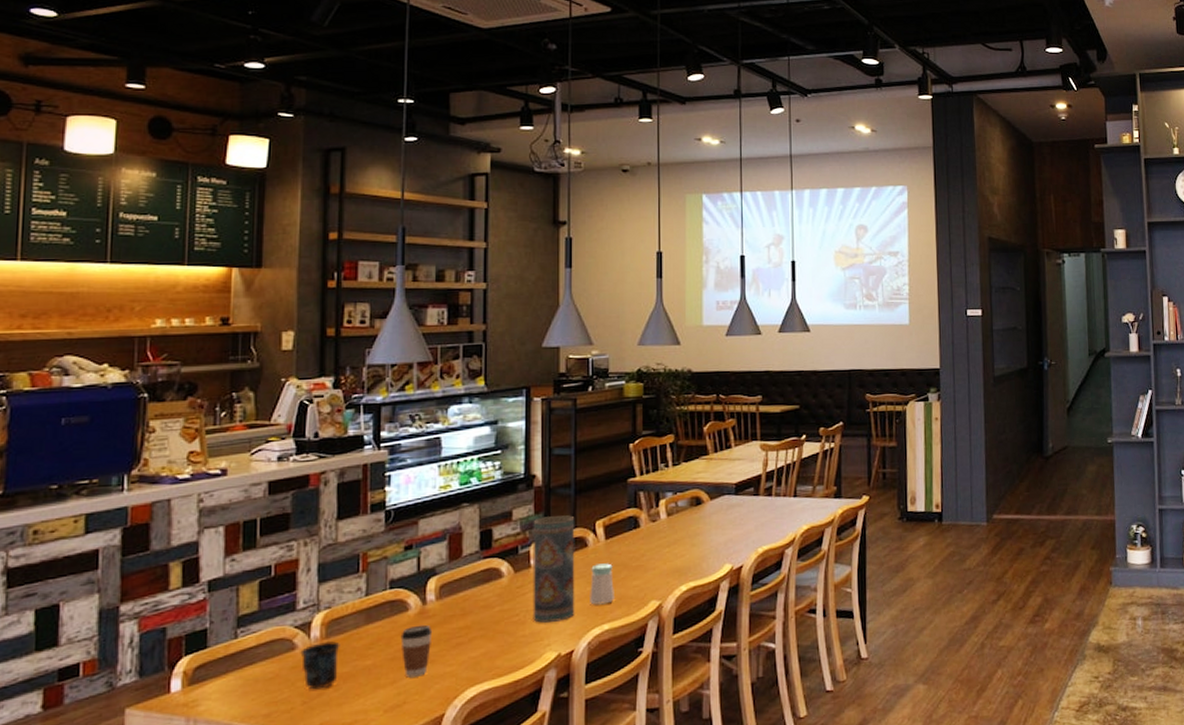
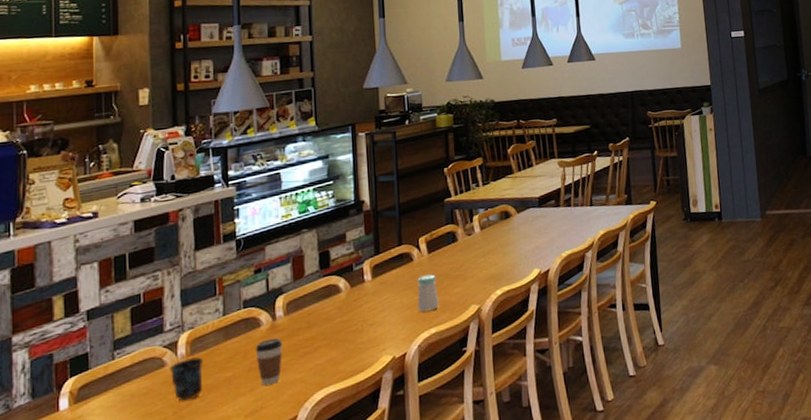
vase: present [533,515,575,623] -> none [364,234,406,330]

